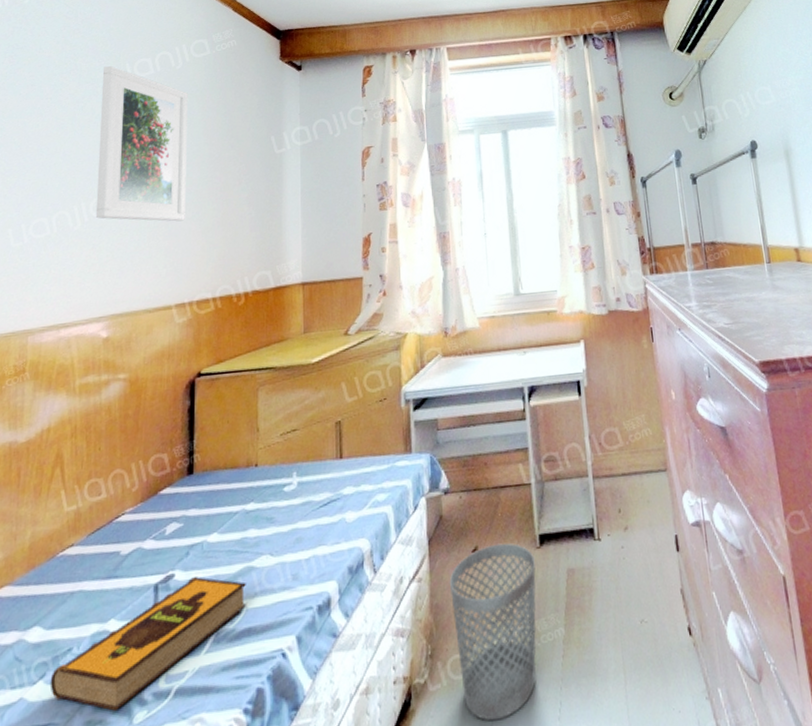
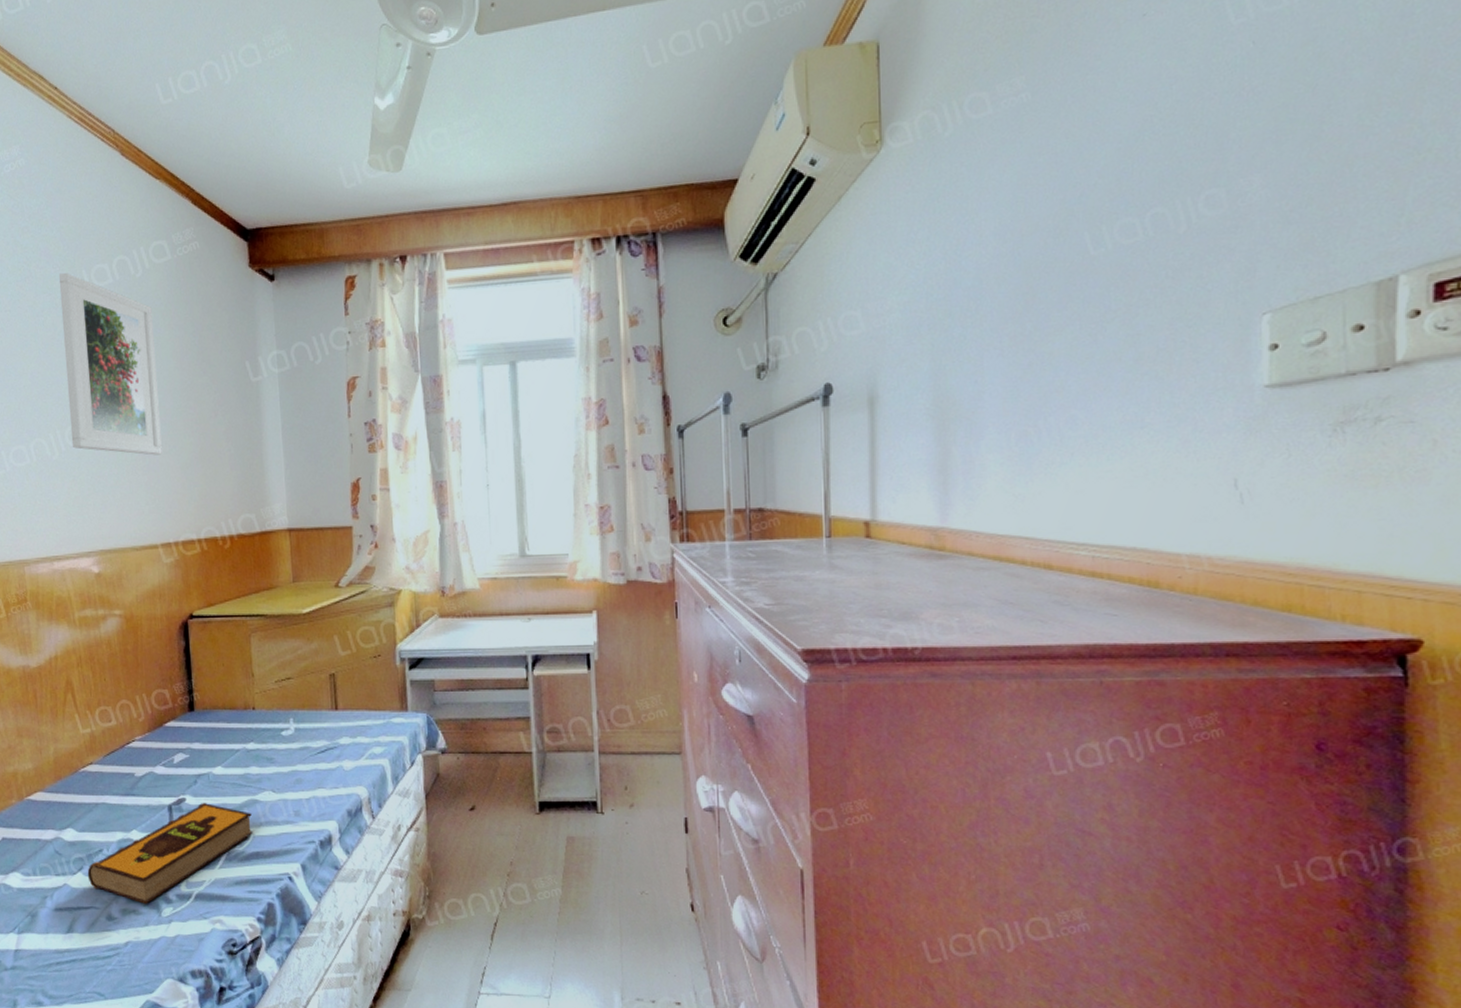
wastebasket: present [449,543,536,721] -> none [446,805,534,959]

